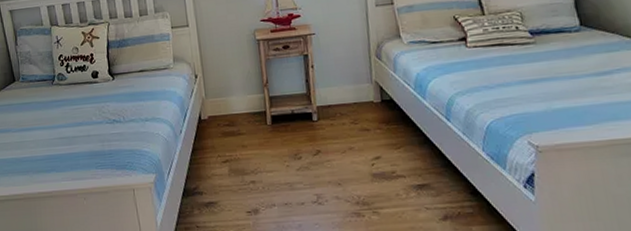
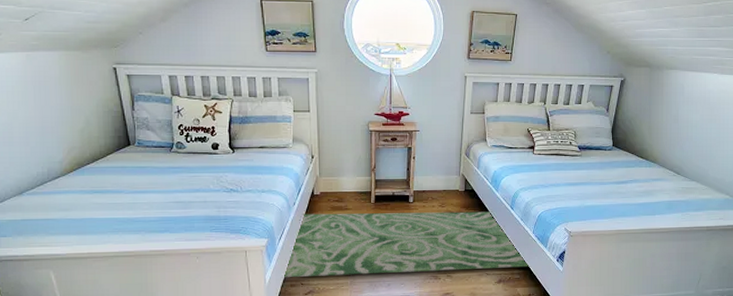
rug: none [174,125,487,220] -> present [282,211,531,278]

